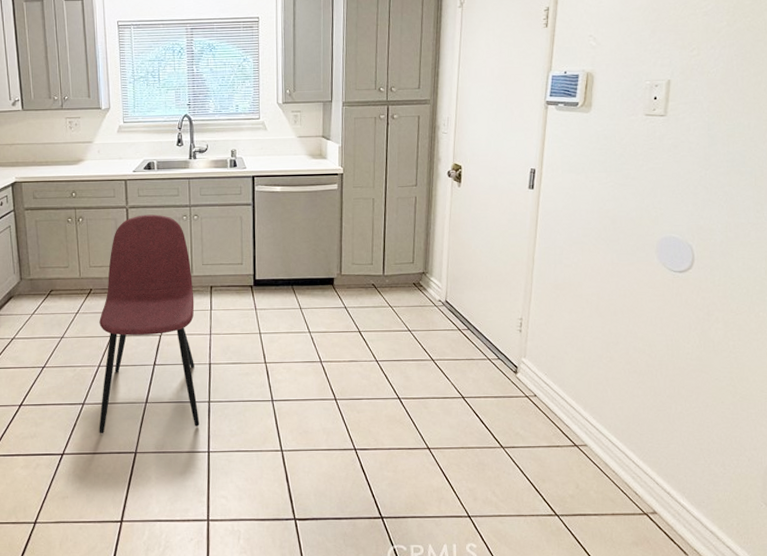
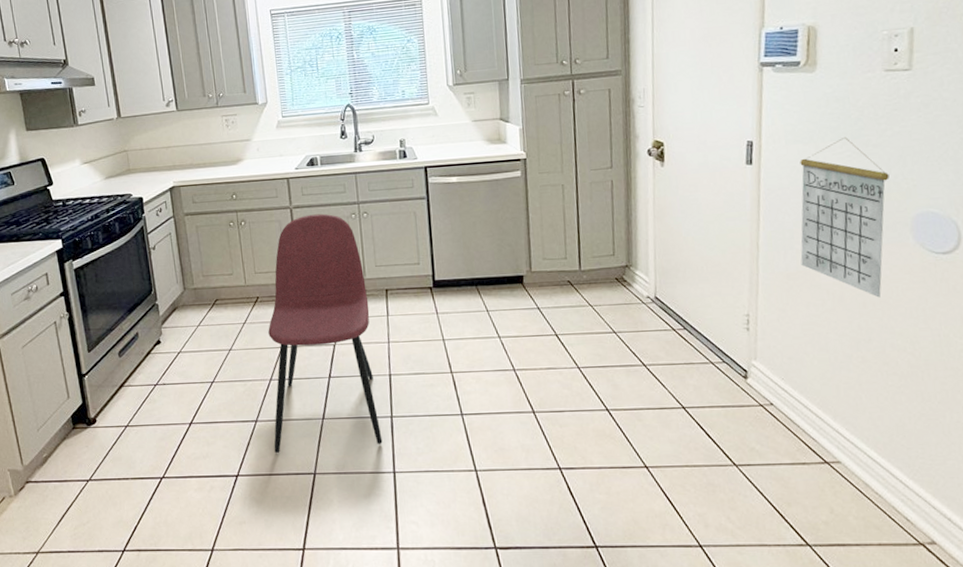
calendar: none [567,169,642,307] -> present [800,136,889,298]

